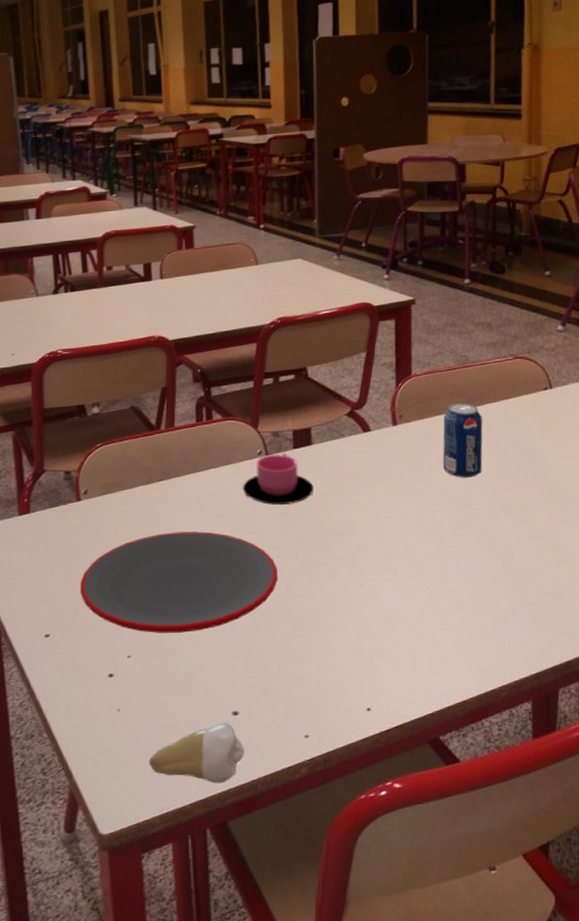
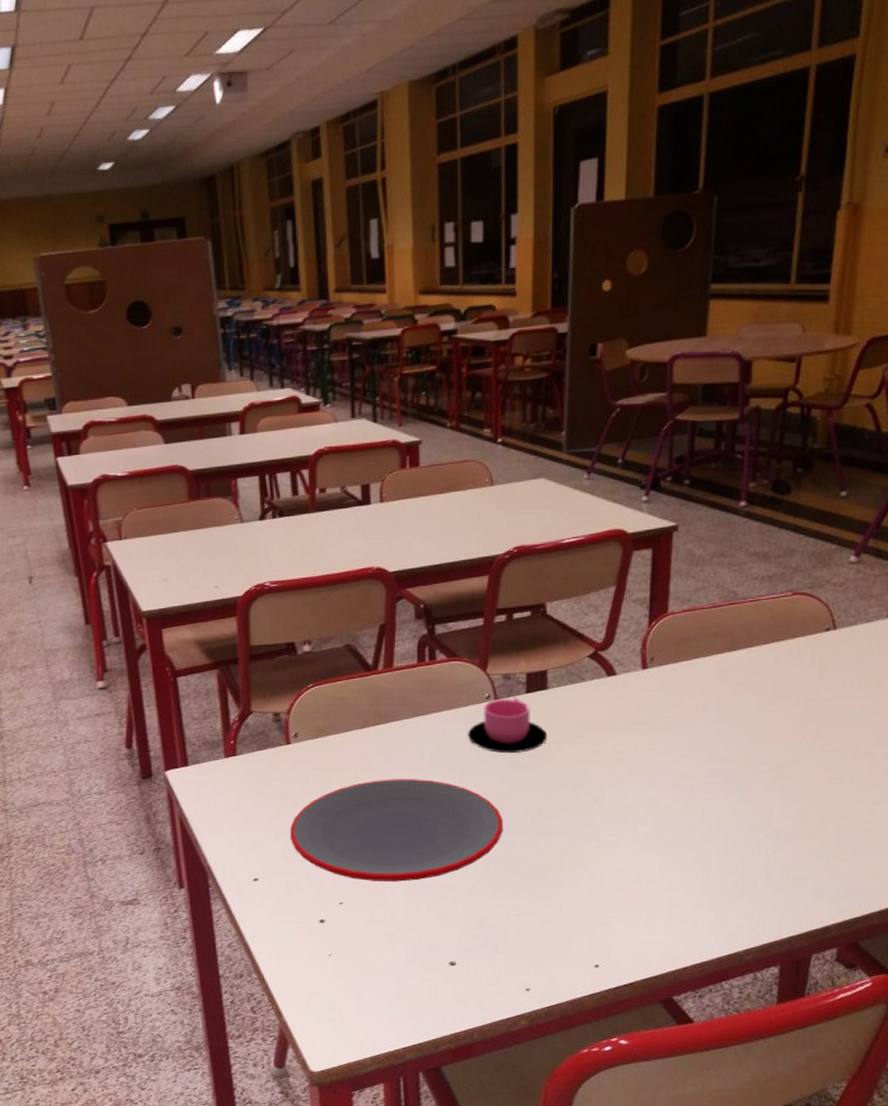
tooth: present [148,723,244,784] -> none [360,972,461,1031]
beverage can: present [442,403,483,478] -> none [698,645,750,728]

